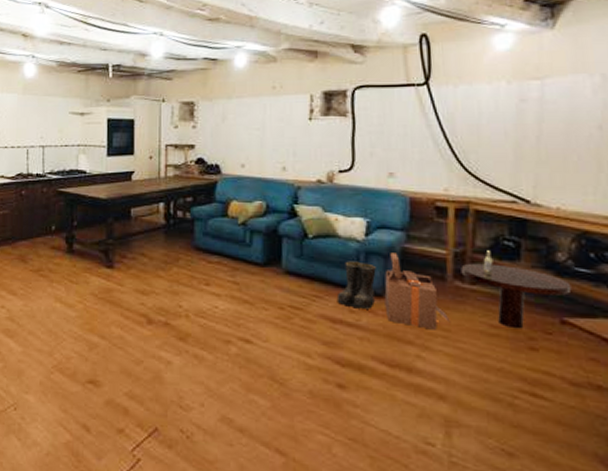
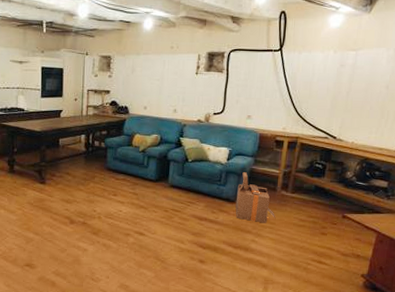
boots: present [336,261,376,309] -> none [204,178,232,211]
coffee table: present [461,250,572,329] -> none [286,171,352,222]

